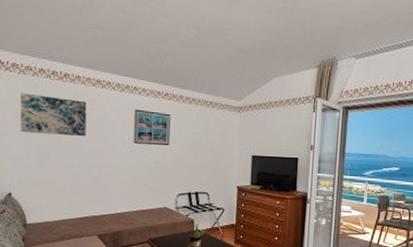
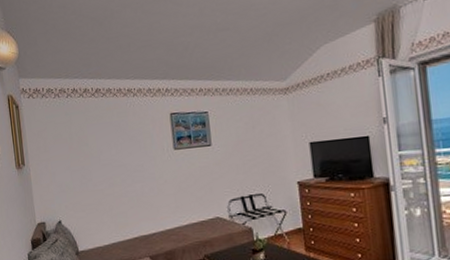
wall art: present [20,93,87,137] -> none [58,114,124,157]

